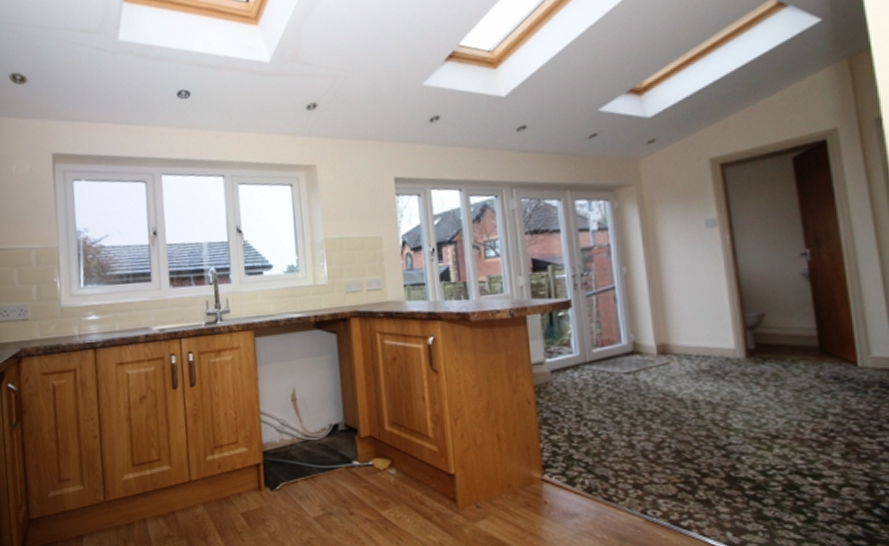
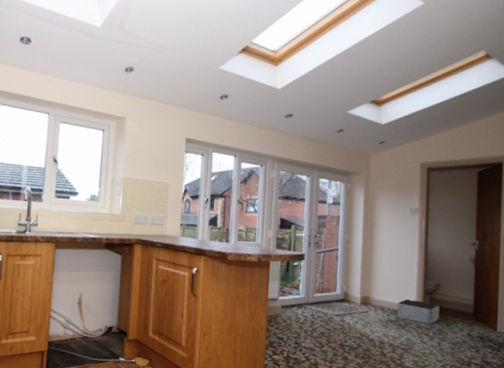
storage bin: none [709,339,771,369] -> present [396,299,440,324]

